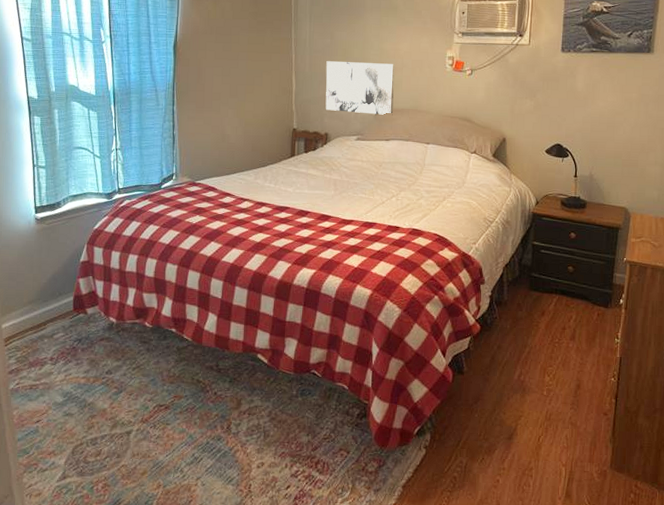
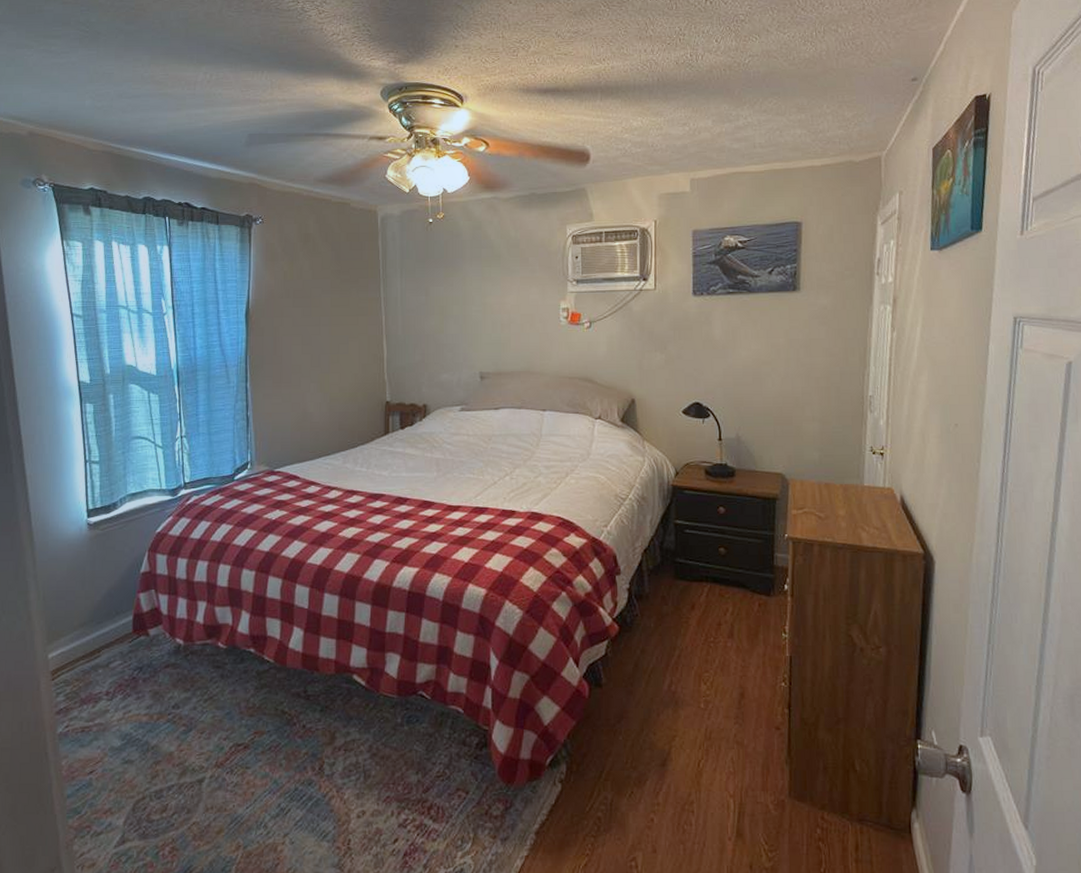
wall art: present [325,61,395,115] -> none [421,320,501,380]

